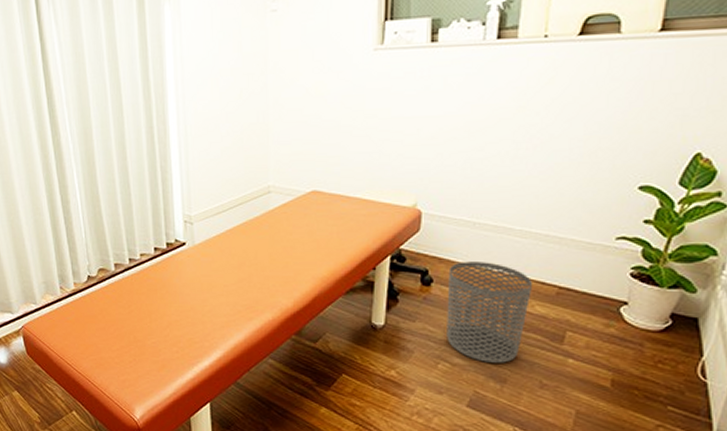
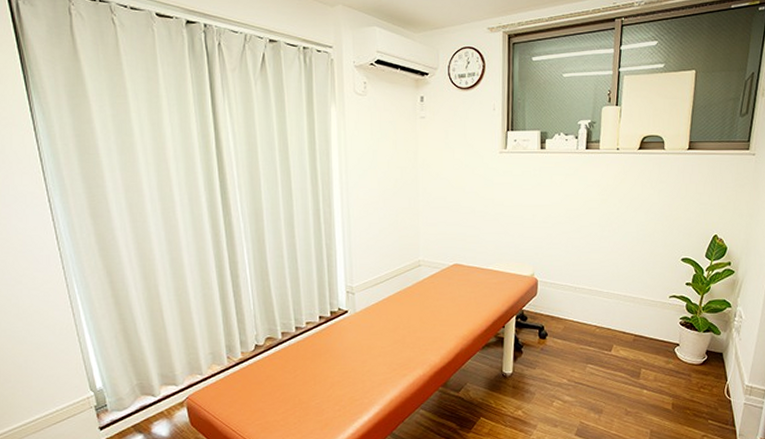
waste bin: present [447,261,532,363] -> none [558,318,617,398]

